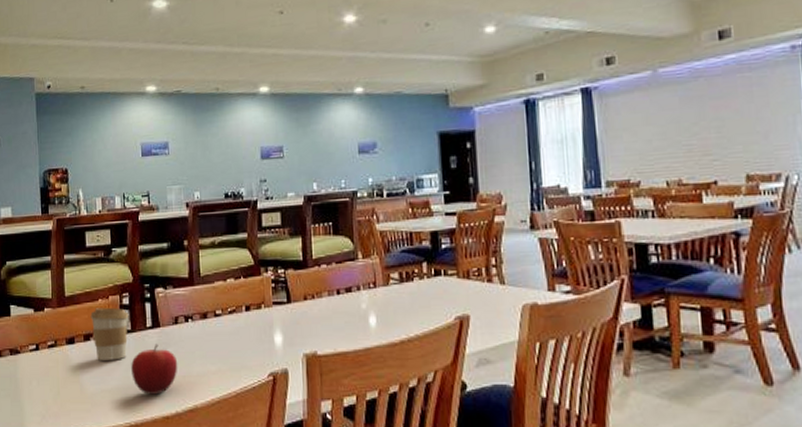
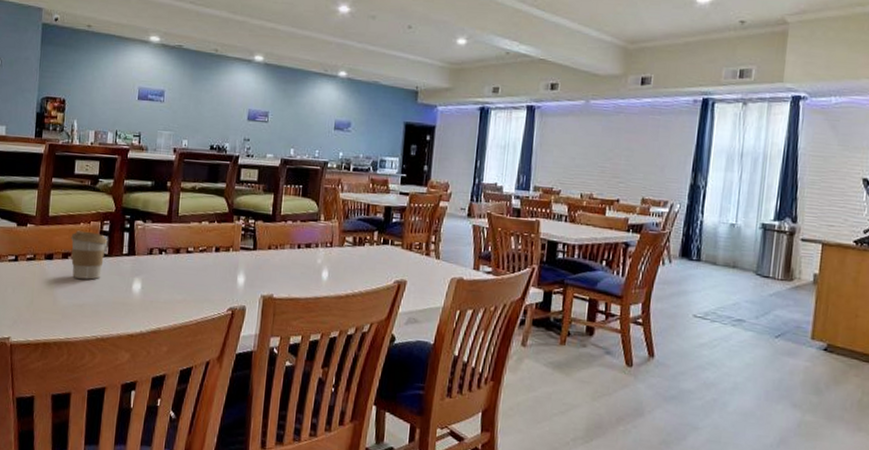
fruit: present [131,343,178,395] -> none [103,269,148,315]

